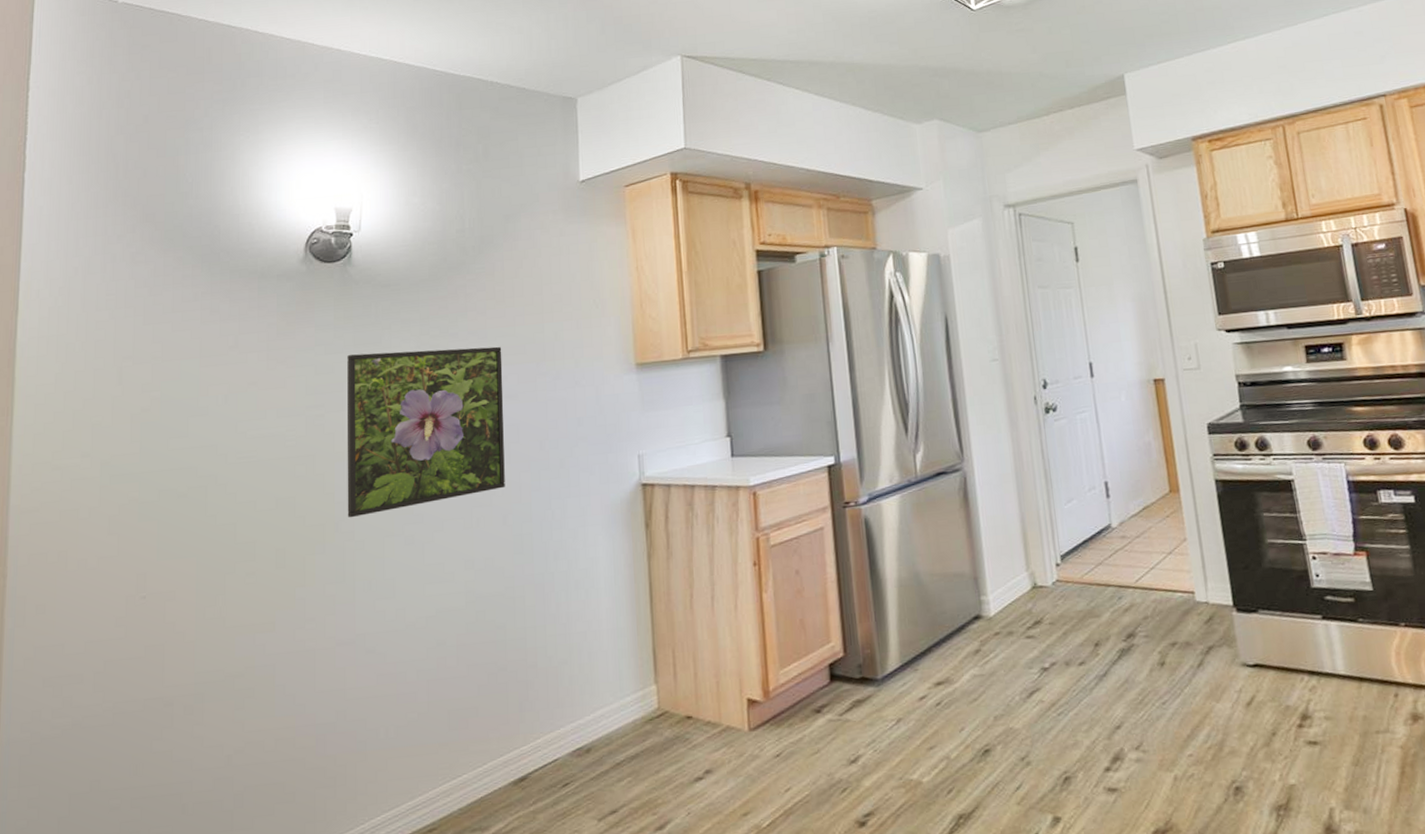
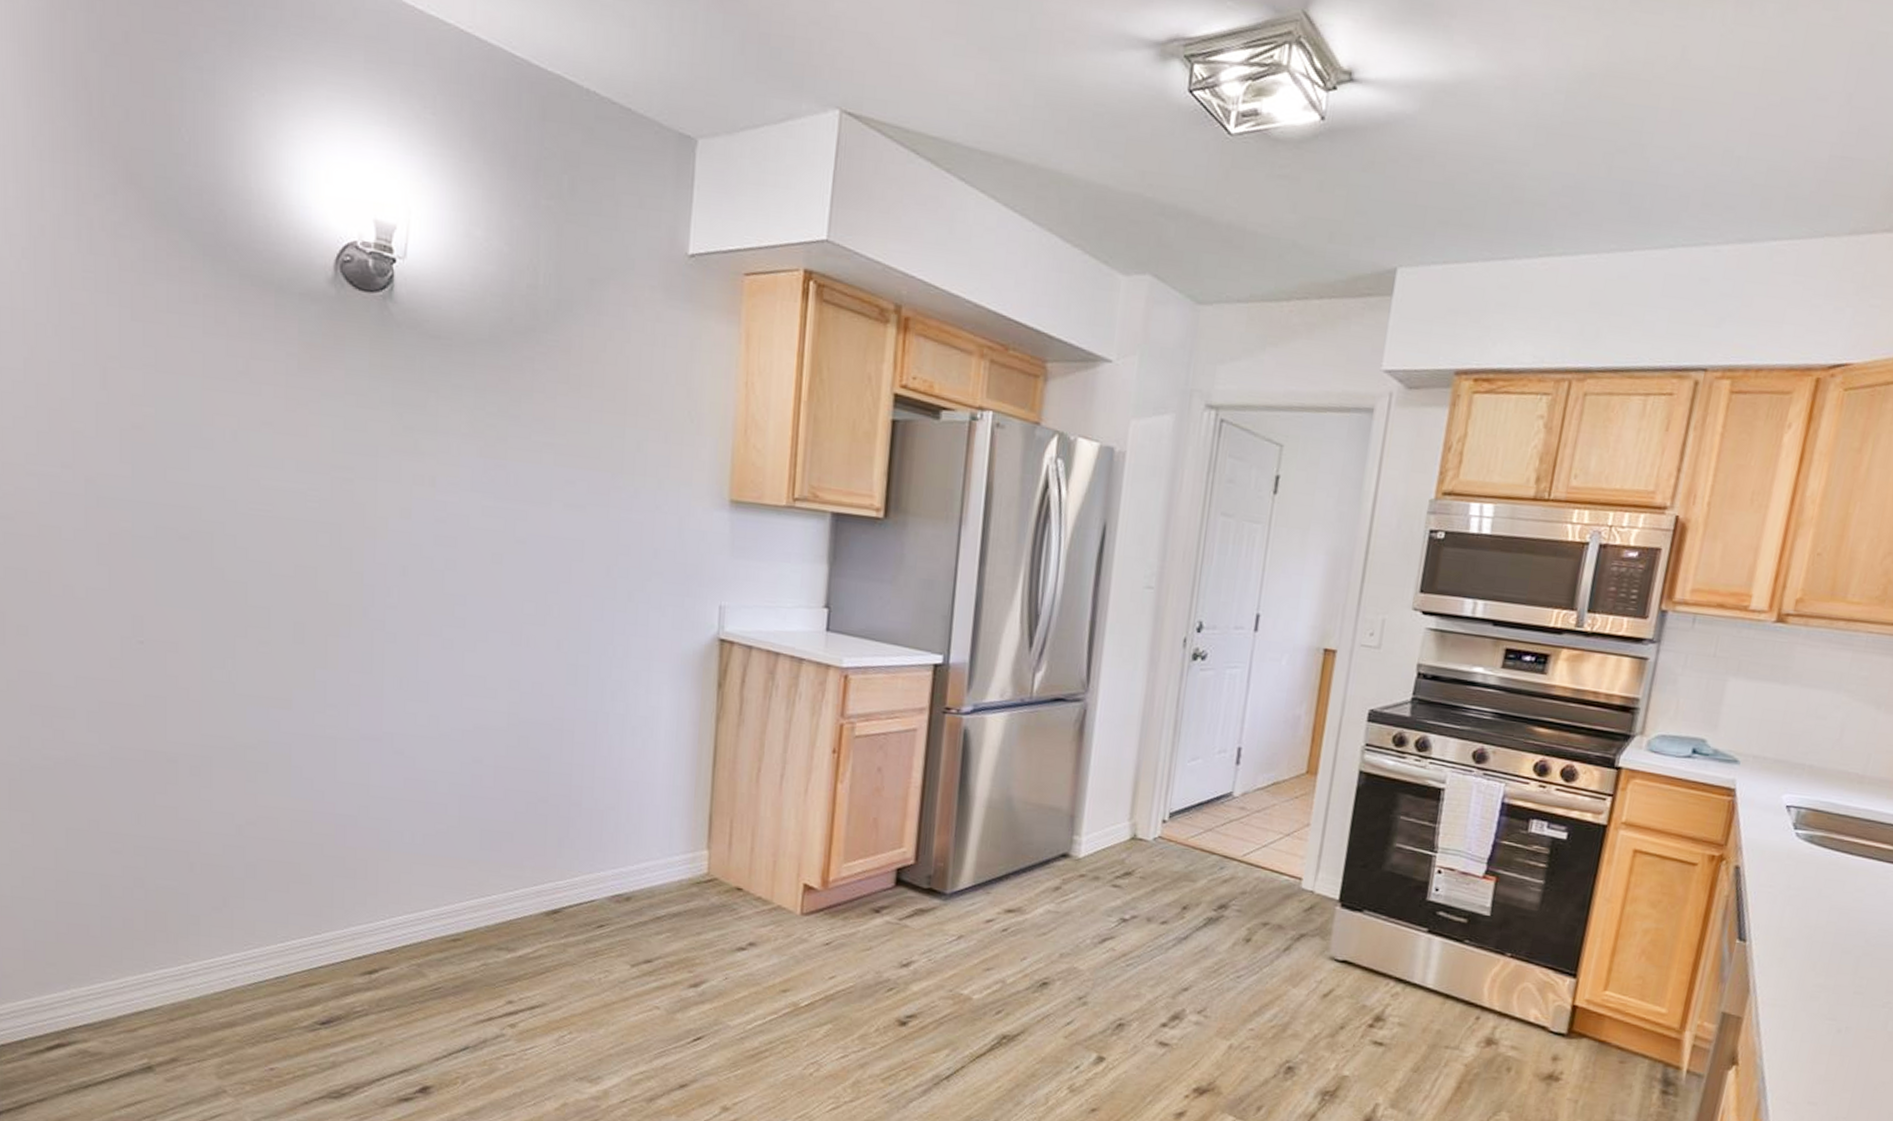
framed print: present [346,346,505,518] -> none [377,413,572,610]

